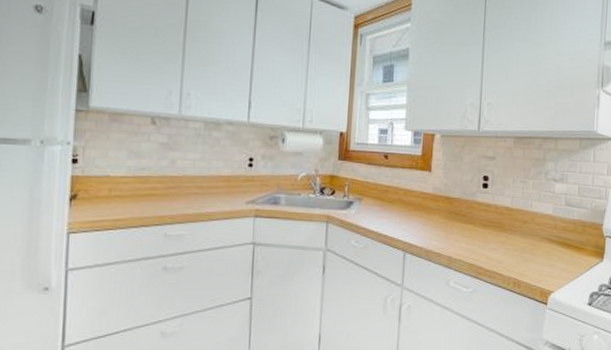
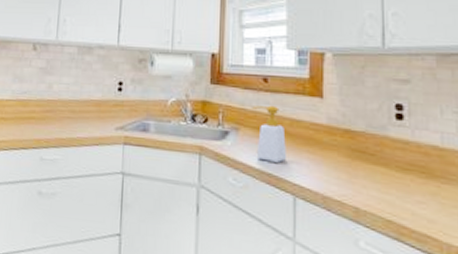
soap bottle: none [374,178,400,226] -> present [252,105,286,163]

